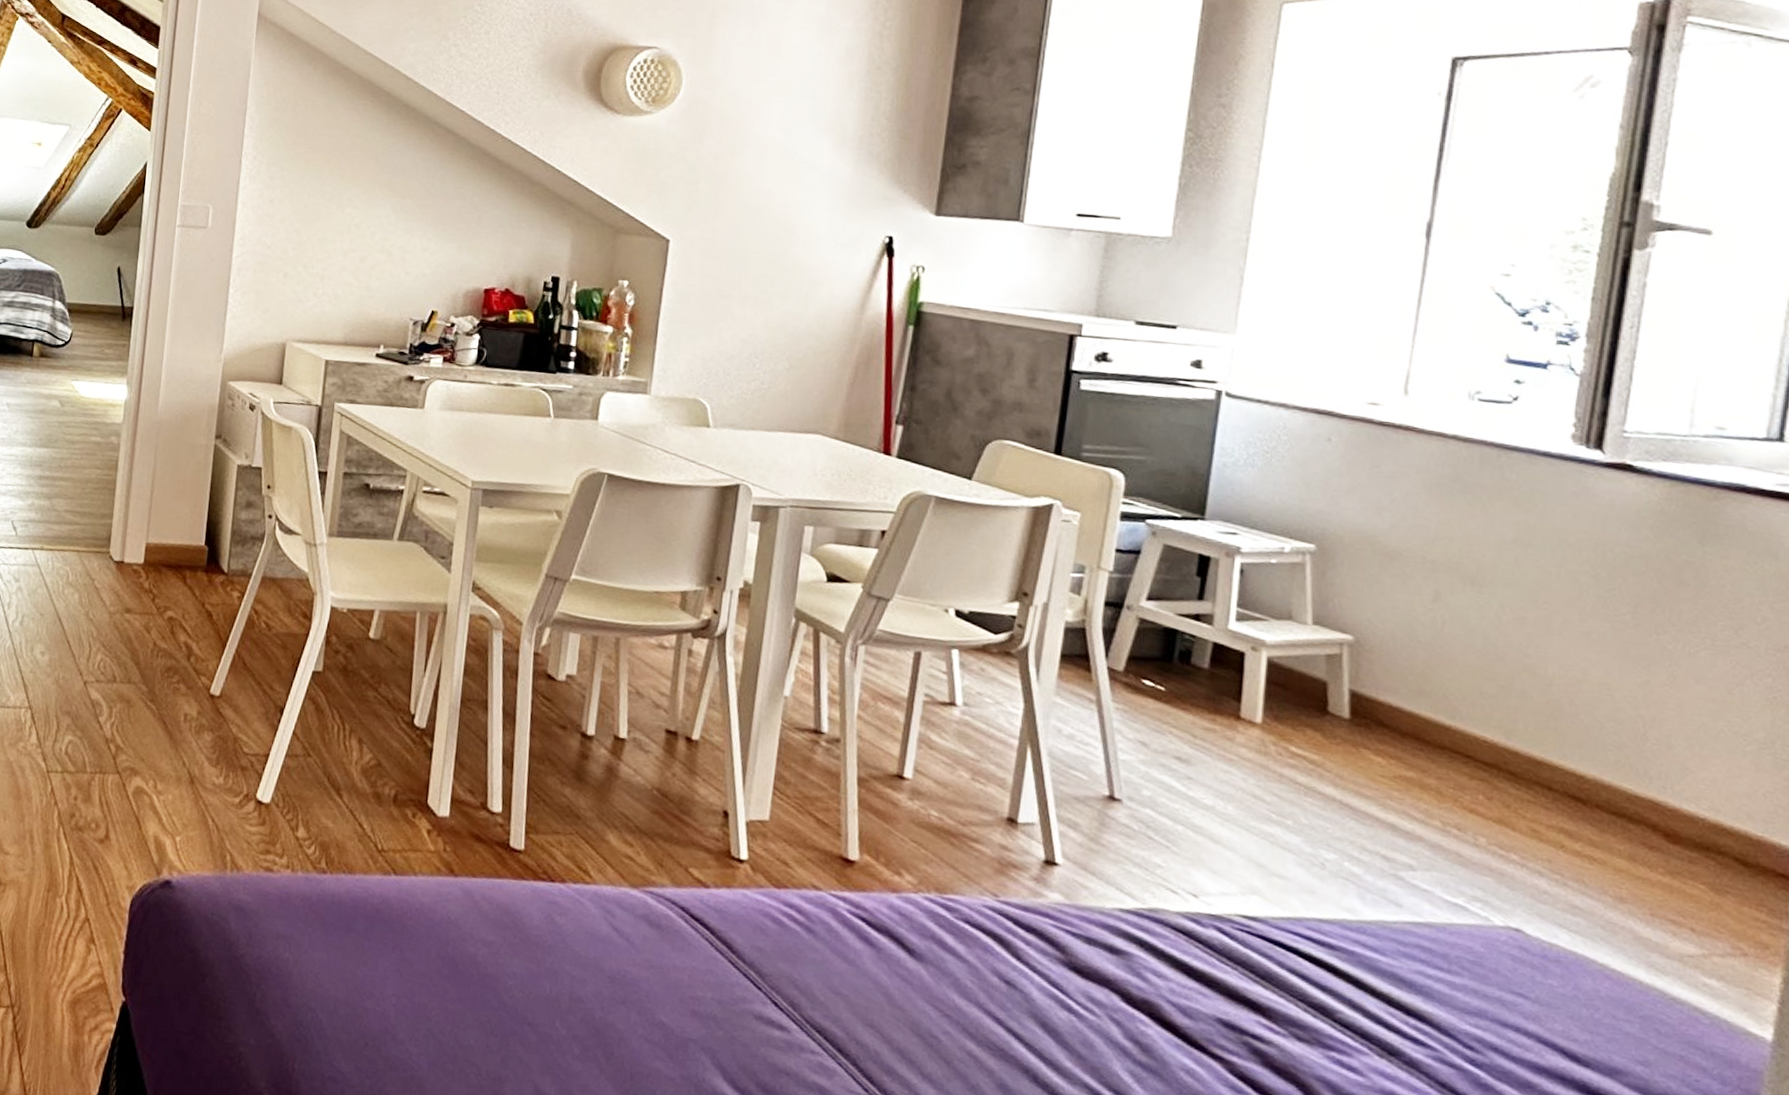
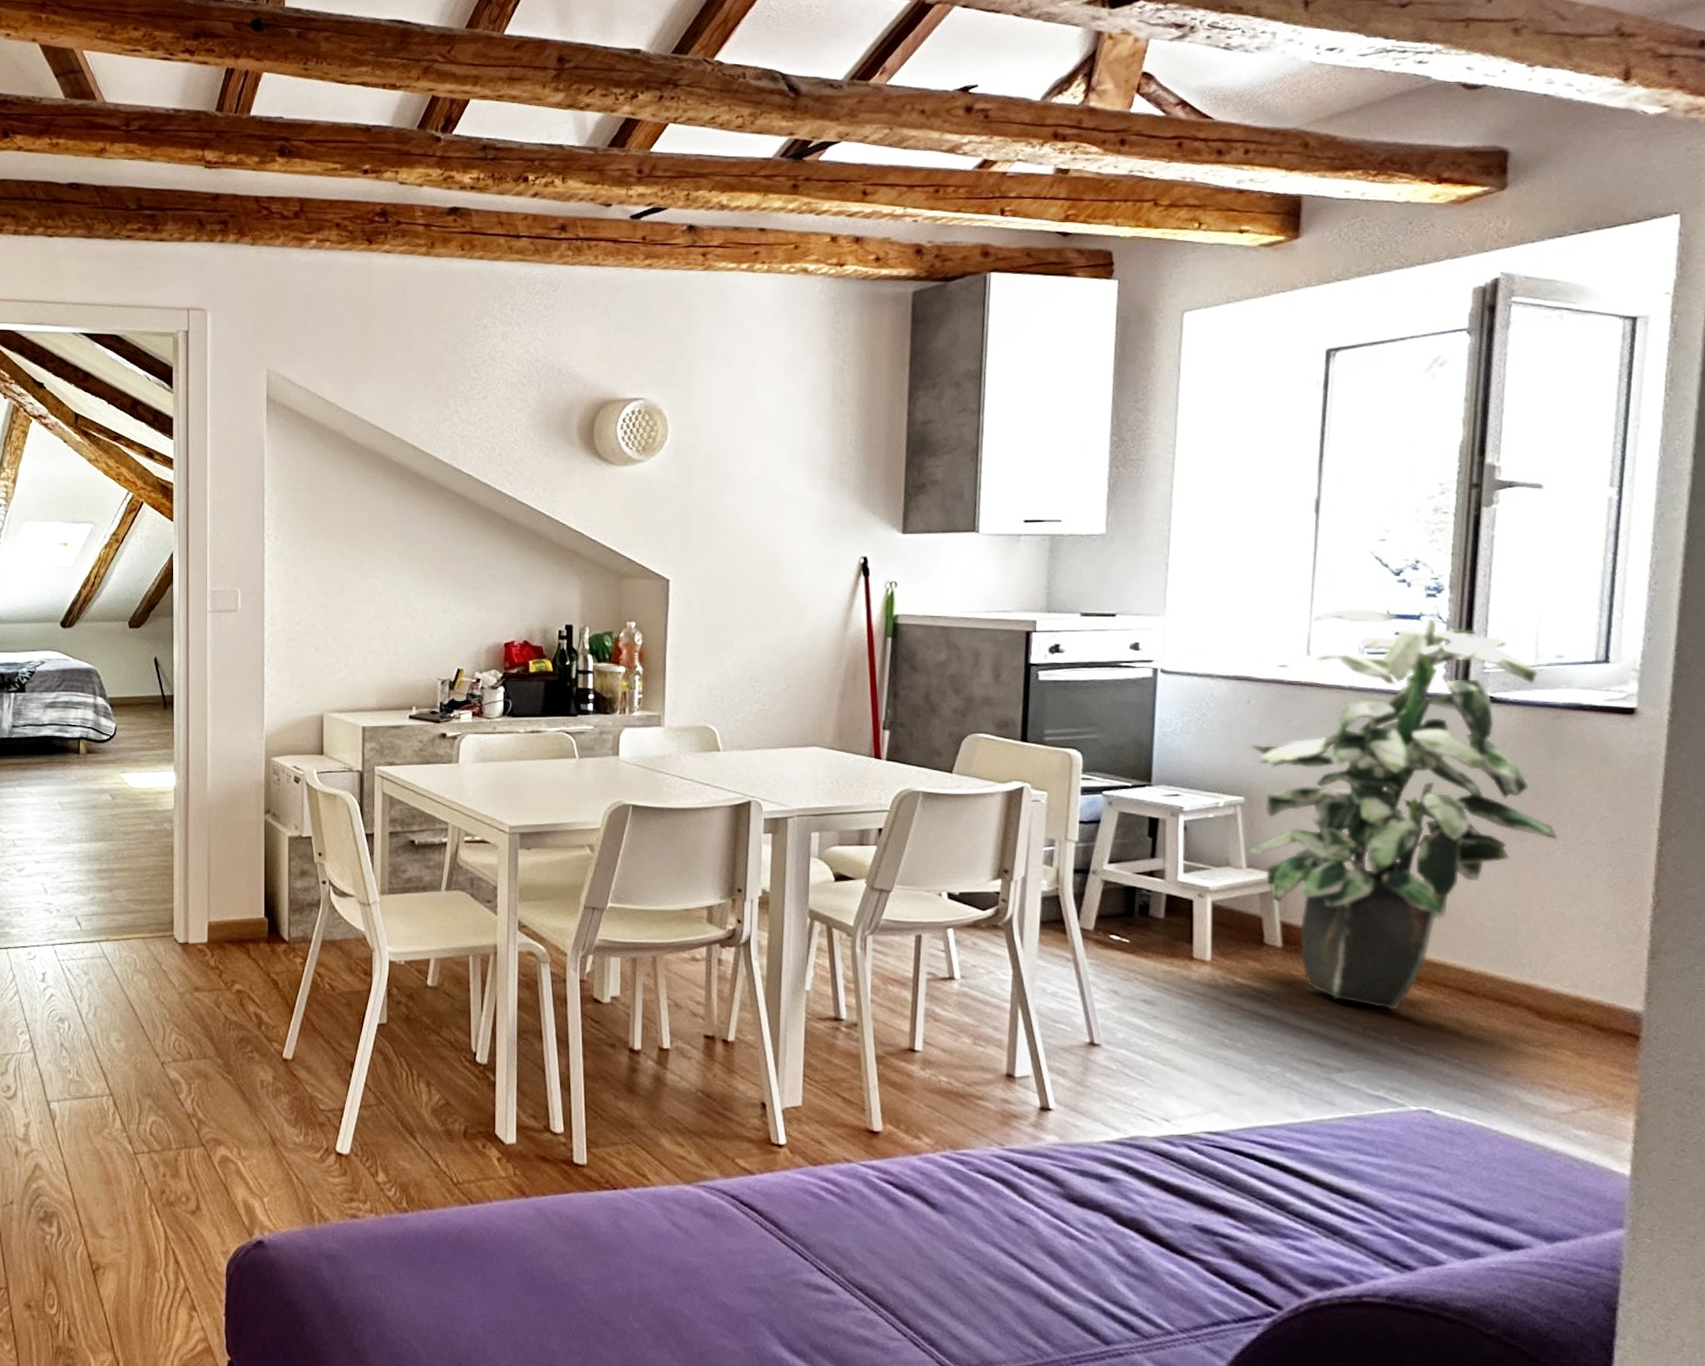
indoor plant: none [1317,347,1705,809] -> present [1249,608,1558,1010]

